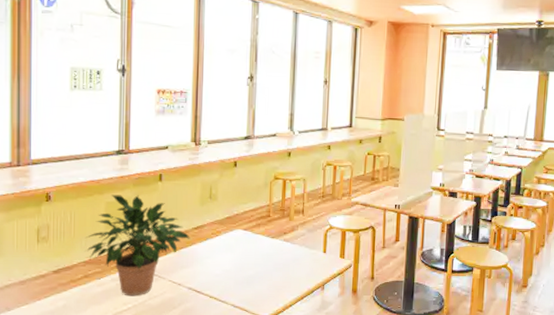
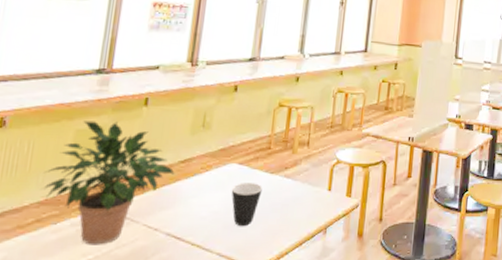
mug: none [239,246,265,283] -> present [231,183,262,227]

